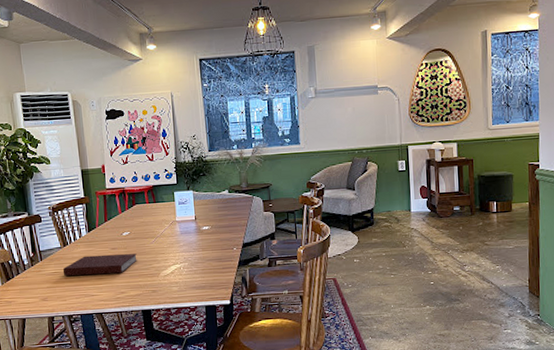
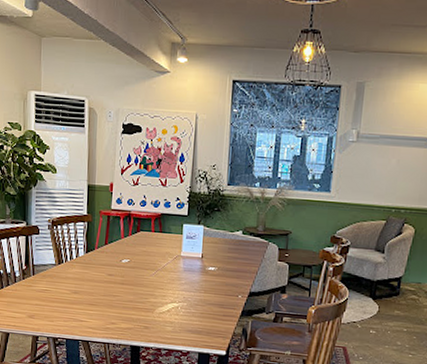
notebook: present [62,254,137,276] -> none [54,278,134,303]

